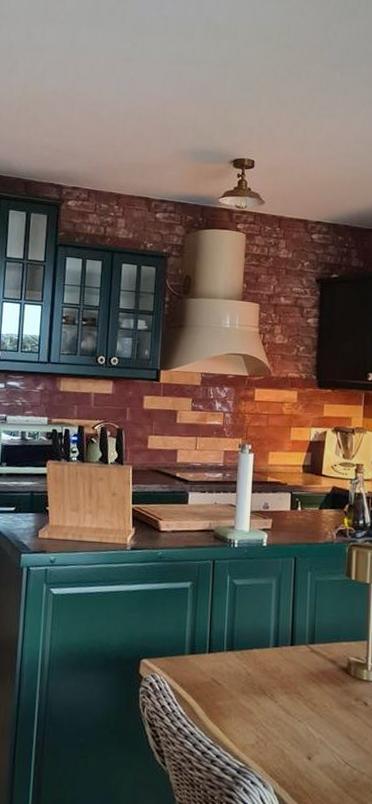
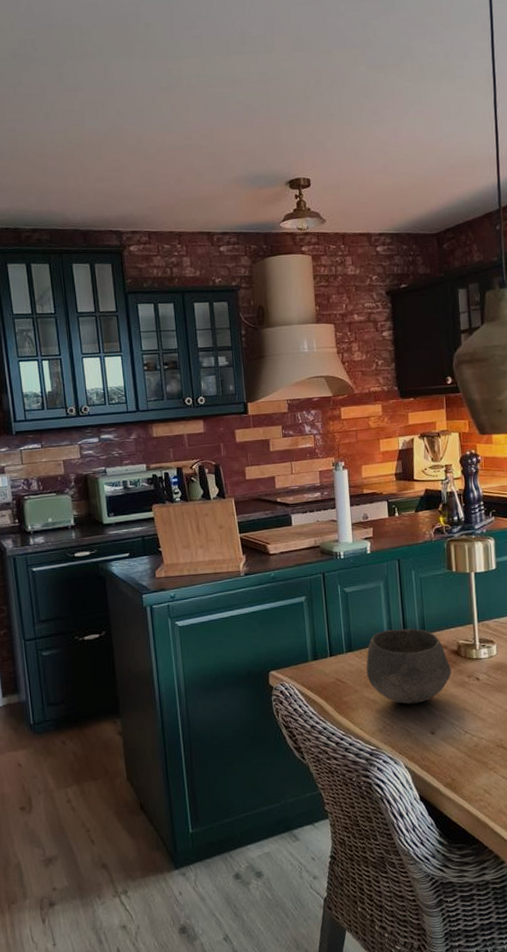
bowl: none [245,632,338,721] -> present [366,628,452,705]

